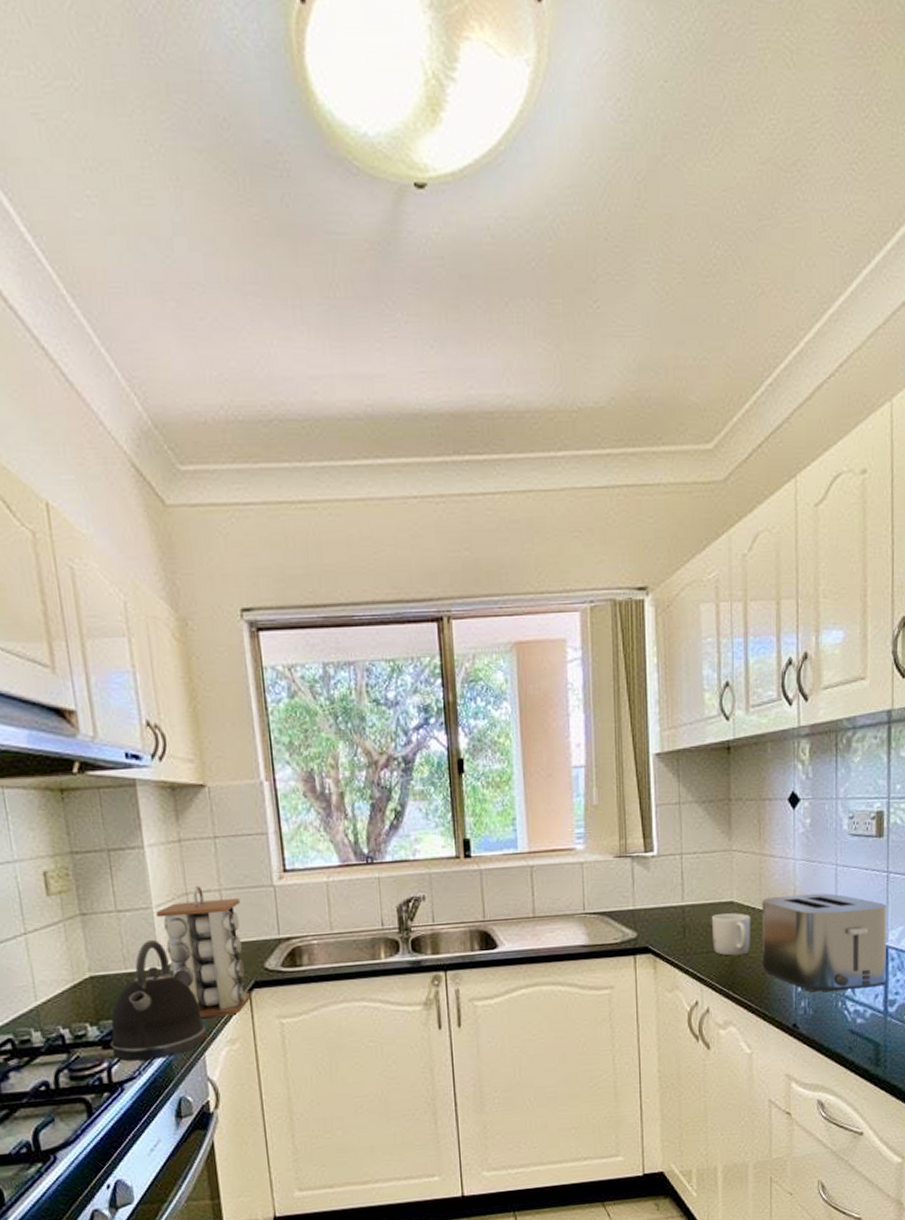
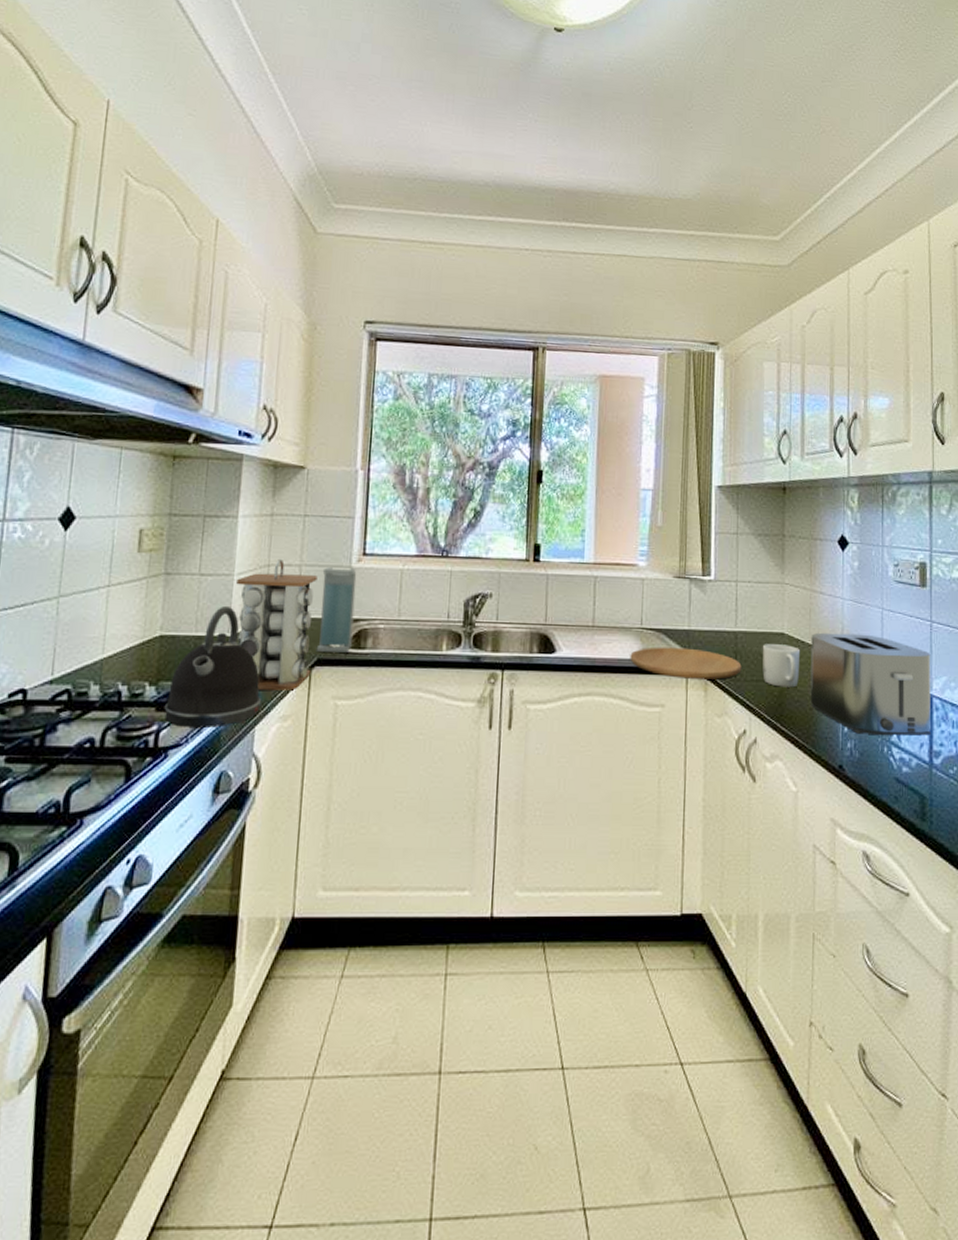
soap dispenser: none [244,887,287,974] -> present [316,567,357,653]
cutting board: none [575,927,691,959] -> present [630,647,742,681]

